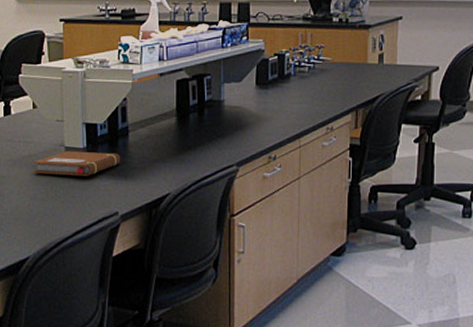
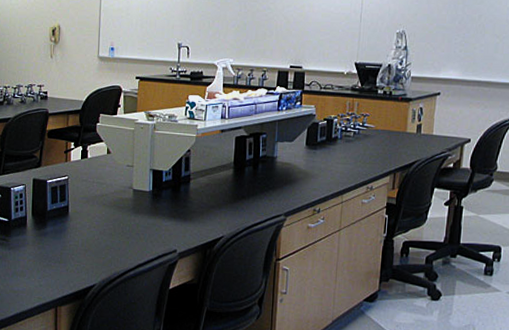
notebook: present [34,151,121,176] -> none [105,193,182,216]

